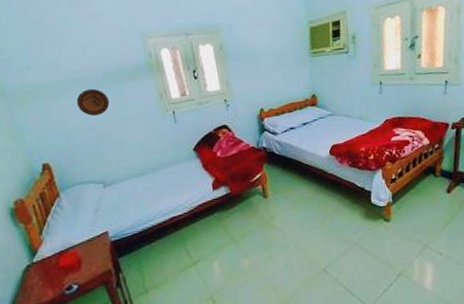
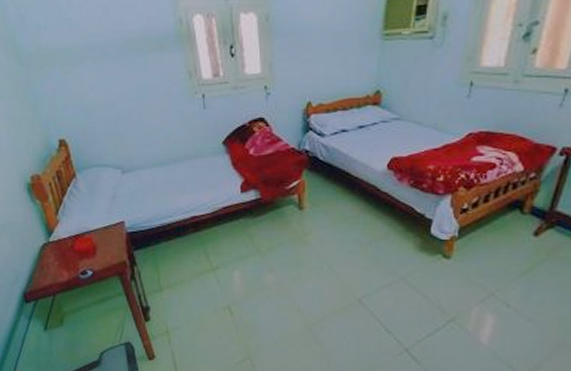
decorative plate: present [76,88,110,116] -> none [95,58,132,92]

